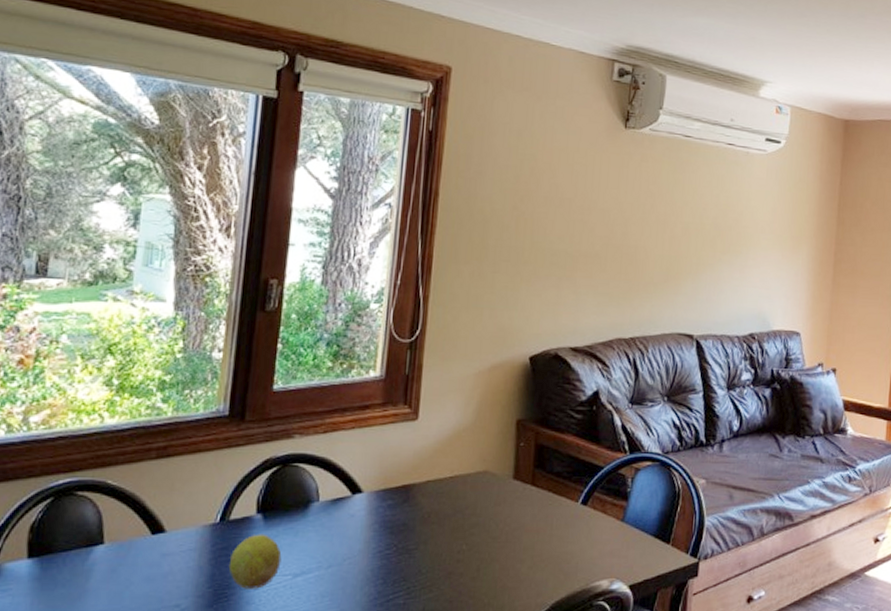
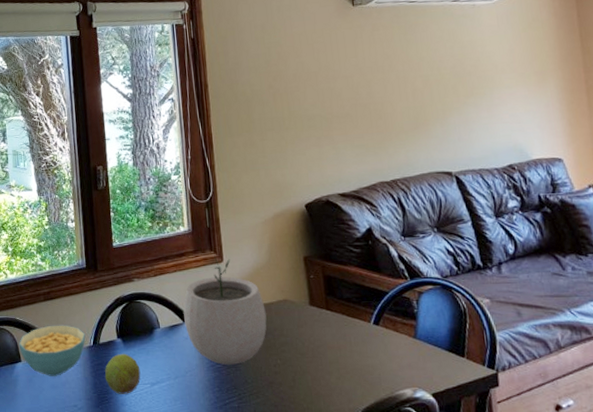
cereal bowl: none [103,493,211,565] -> present [18,325,86,376]
plant pot: none [353,412,460,550] -> present [183,256,267,365]

